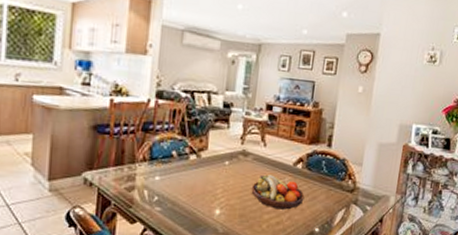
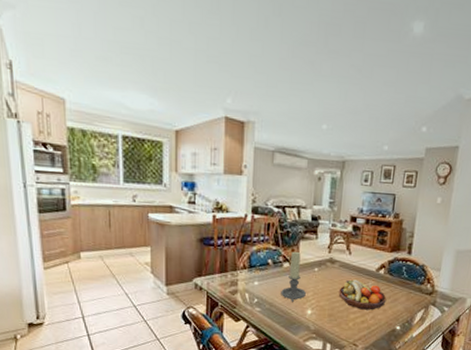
candle holder: none [185,141,214,201] -> present [281,251,306,303]

